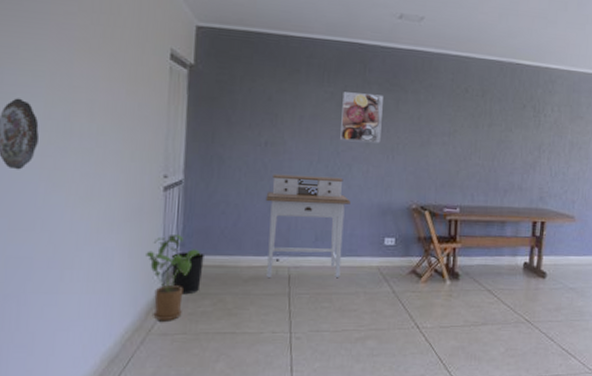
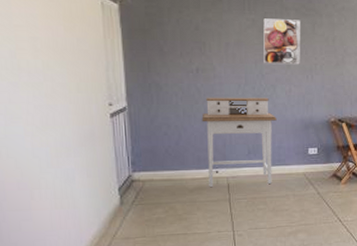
house plant: present [146,233,201,321] -> none [102,154,150,228]
wastebasket: present [171,252,204,295] -> none [124,169,154,205]

